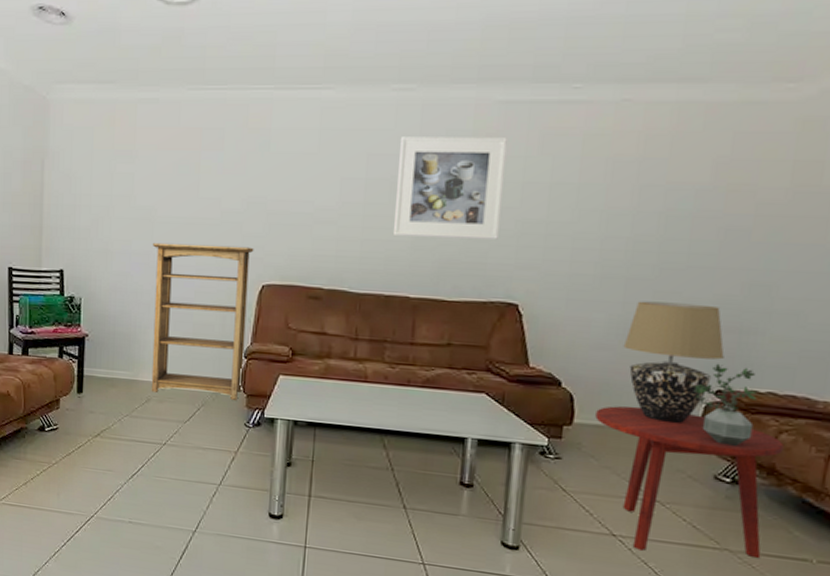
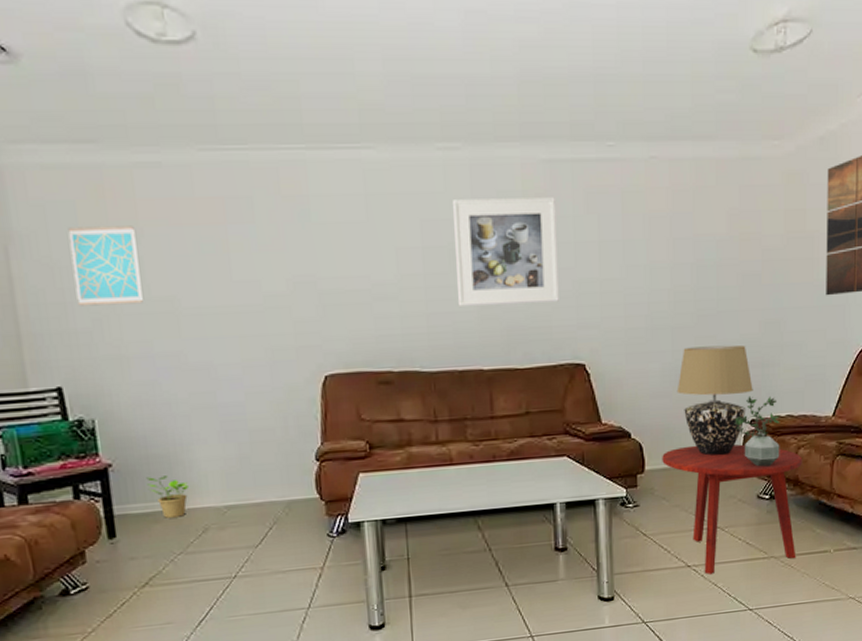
wall art: none [84,148,132,210] -> present [68,225,143,306]
potted plant: none [111,349,140,386] -> present [146,476,188,518]
bookshelf: present [151,242,254,400] -> none [182,334,319,519]

